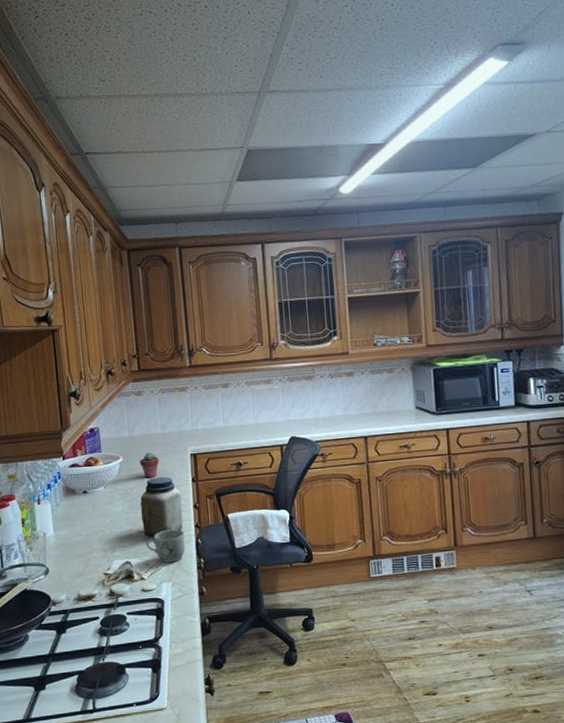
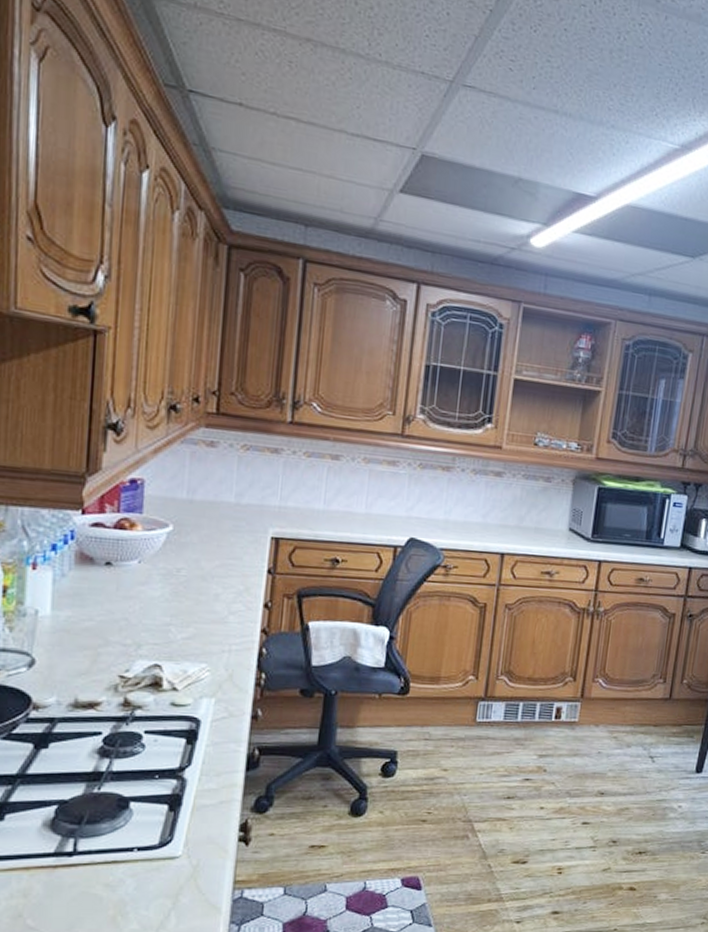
potted succulent: present [139,452,159,478] -> none [197,525,226,560]
jar: present [140,476,184,537] -> none [186,559,249,637]
mug: present [146,529,186,563] -> none [188,630,245,673]

